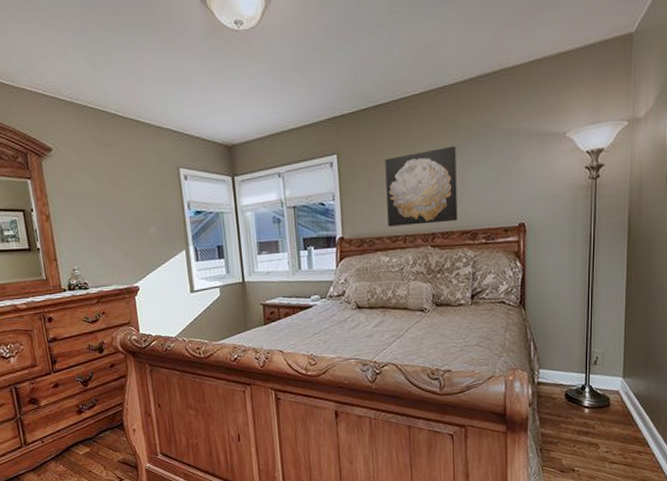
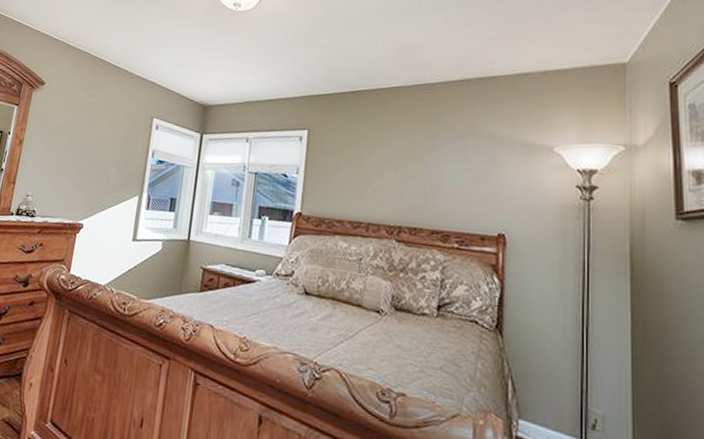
wall art: present [385,146,458,227] -> none [351,140,432,218]

